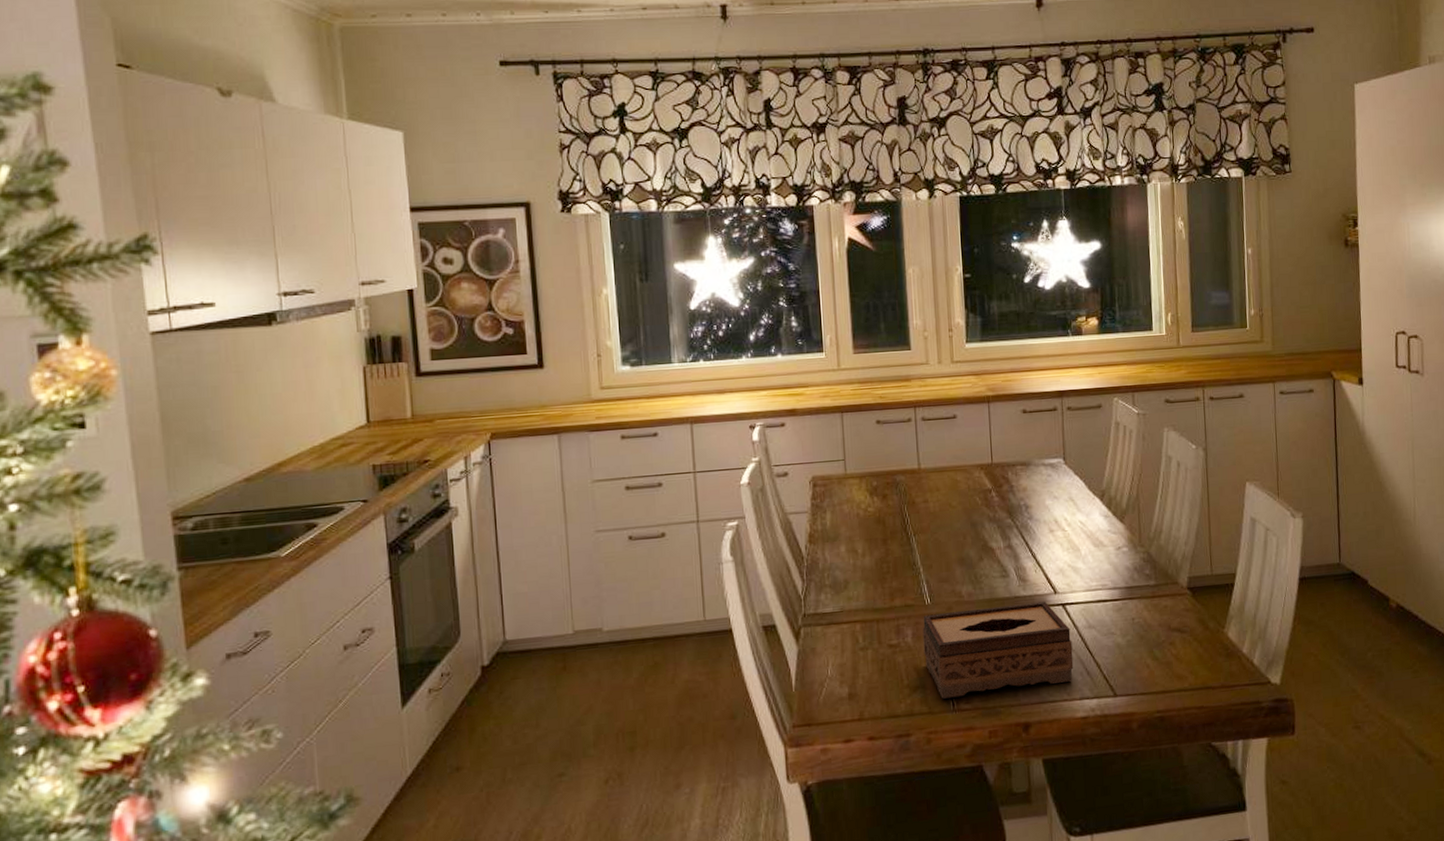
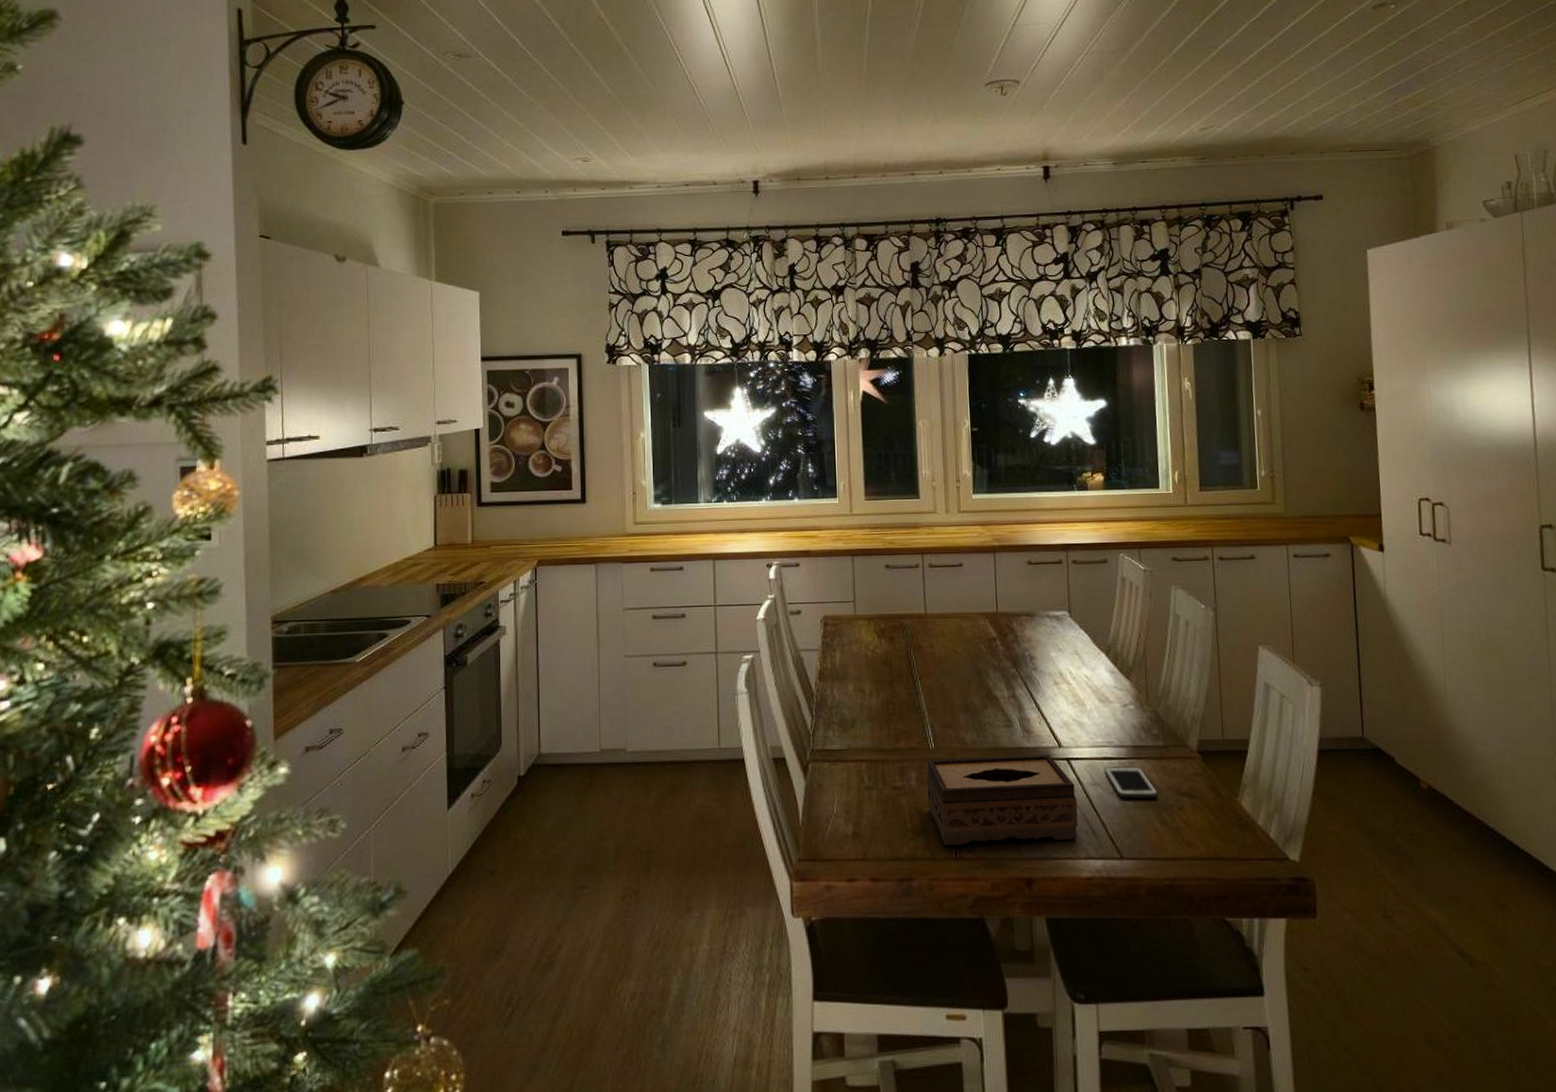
cell phone: none [1098,606,1150,639] -> present [1104,765,1158,799]

